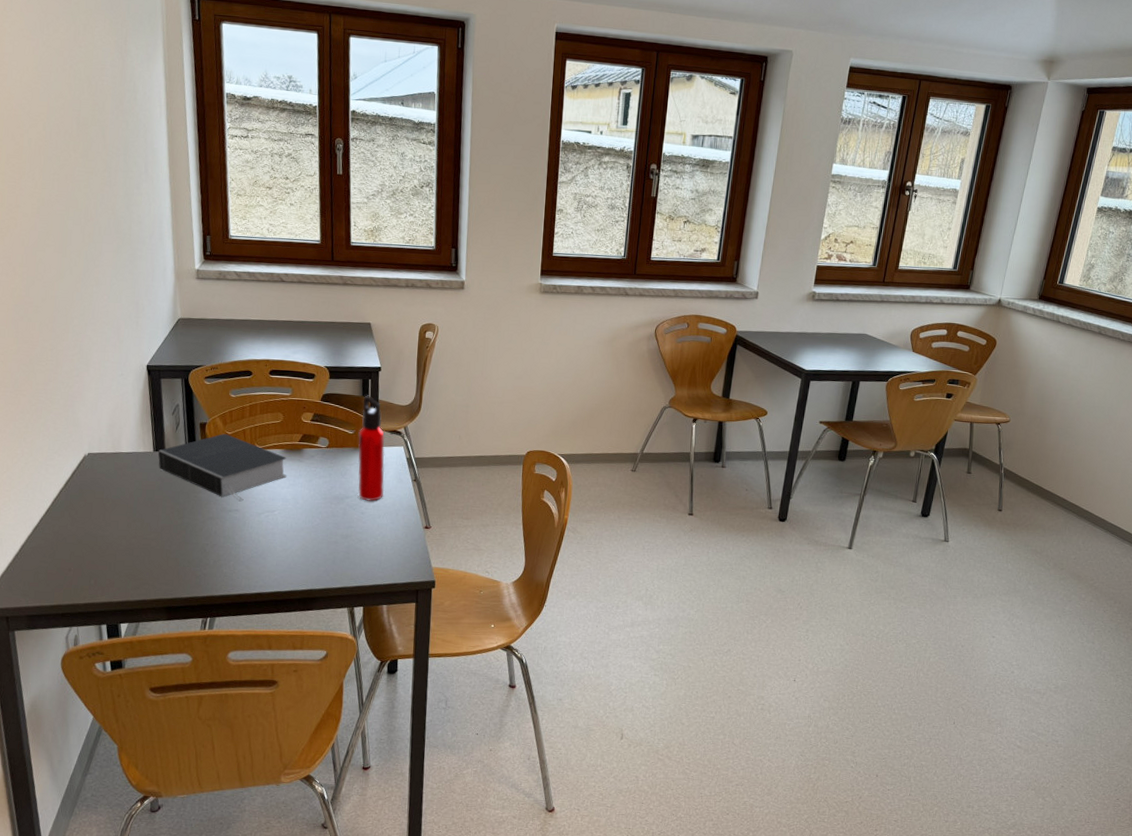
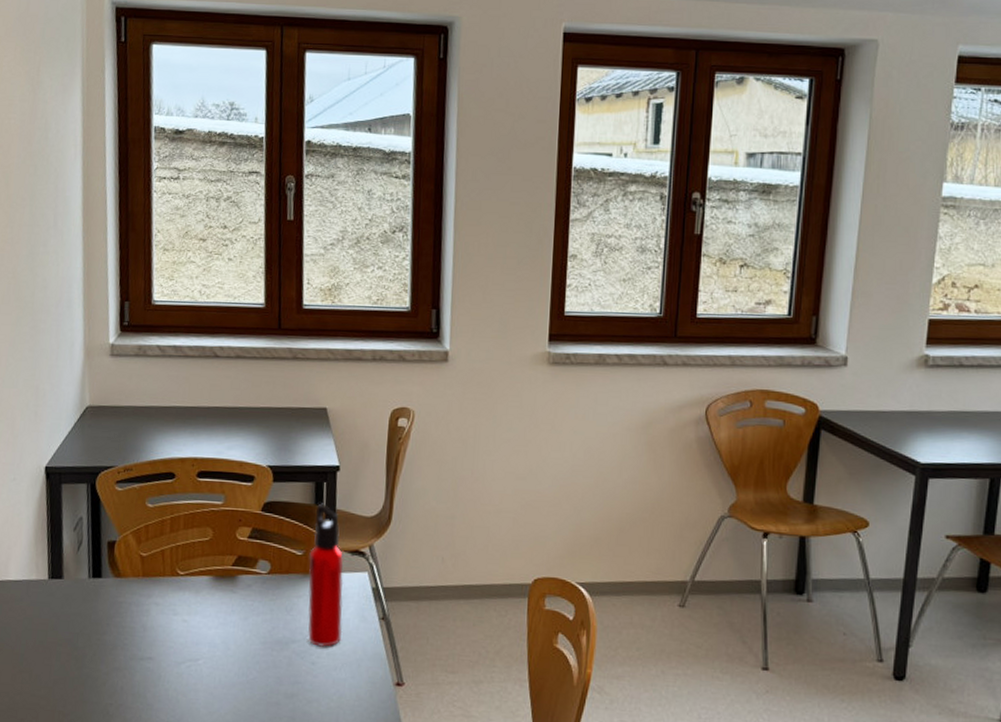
book: present [158,434,287,501] -> none [53,555,216,646]

